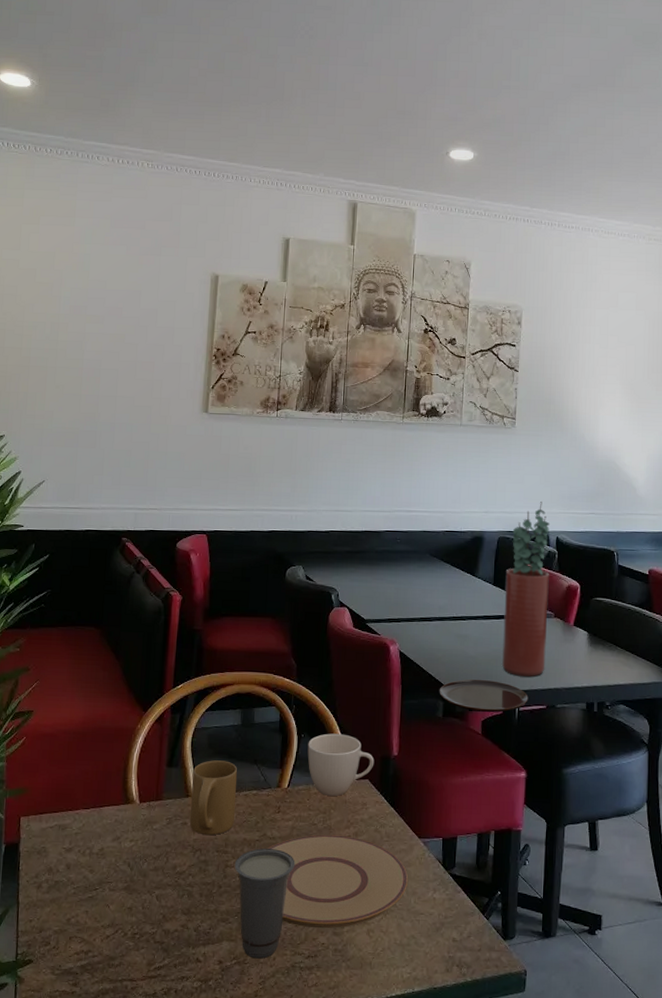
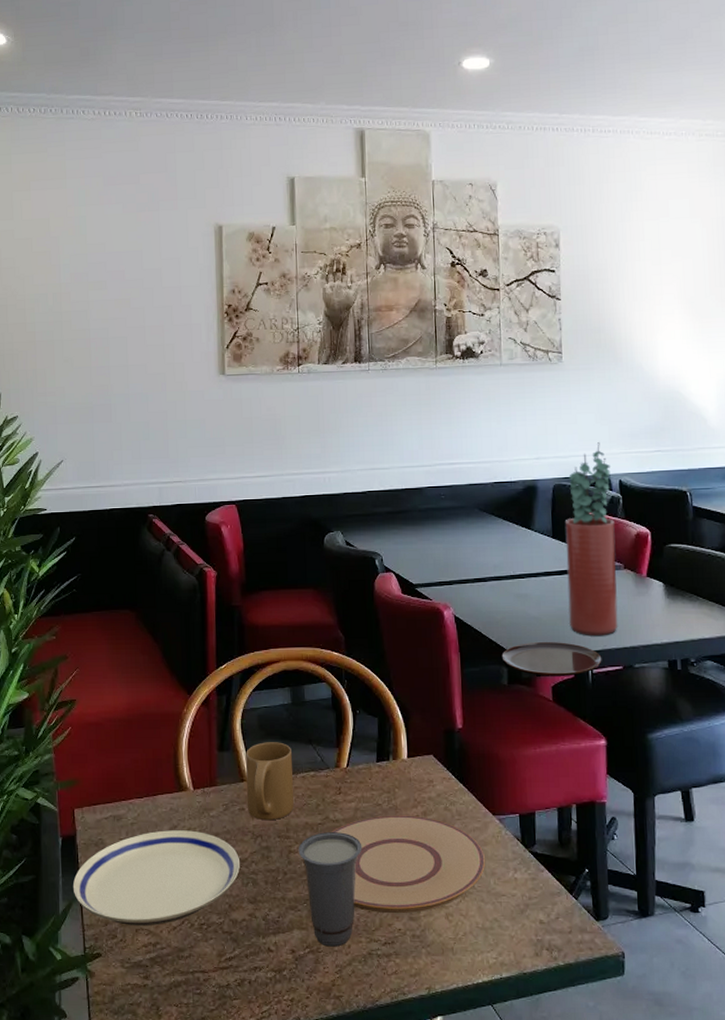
plate: none [11,841,178,934] -> present [72,830,241,926]
cup: present [307,733,375,796] -> none [364,708,438,774]

